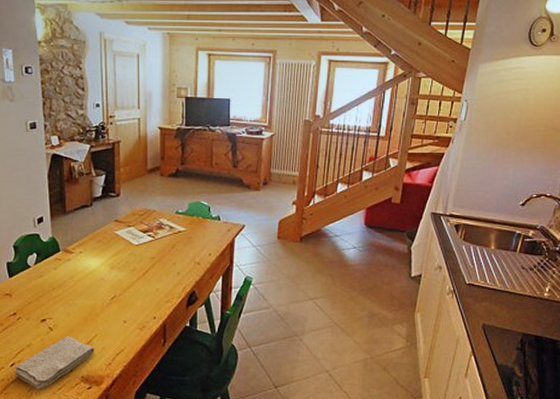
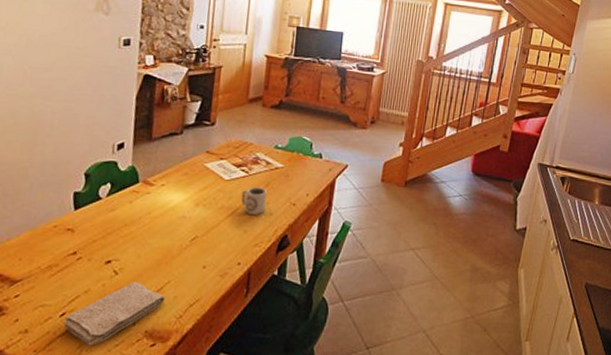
cup: none [151,249,173,276] -> present [241,186,267,216]

